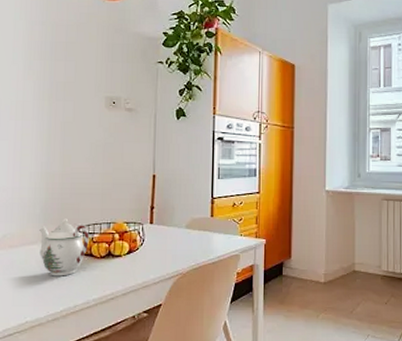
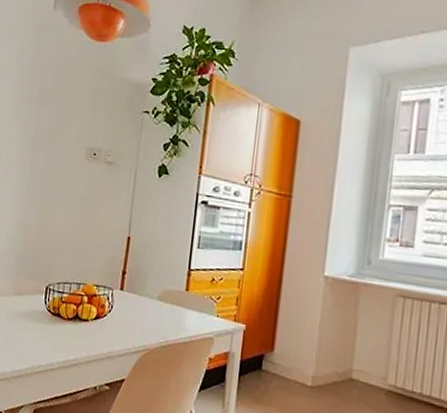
teapot: present [39,218,89,276] -> none [10,273,59,333]

